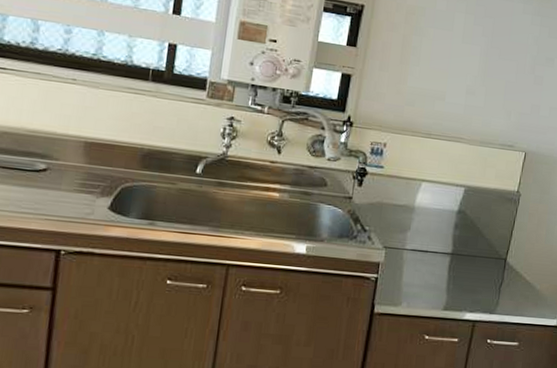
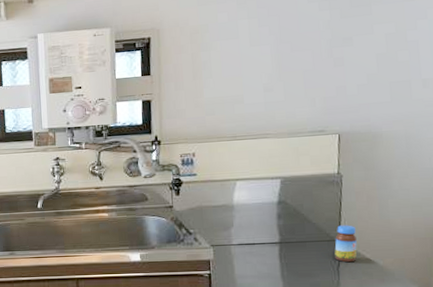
jar: none [499,244,523,283] -> present [334,225,357,263]

